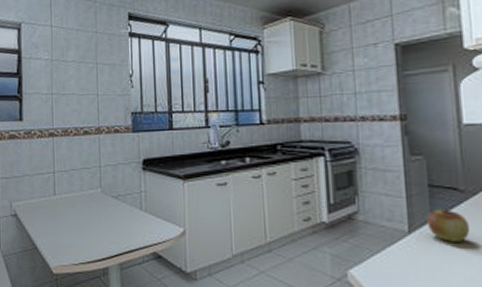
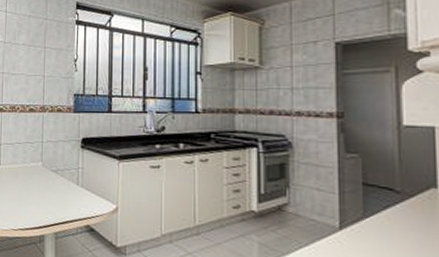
apple: present [427,208,471,242] -> none [359,207,405,243]

